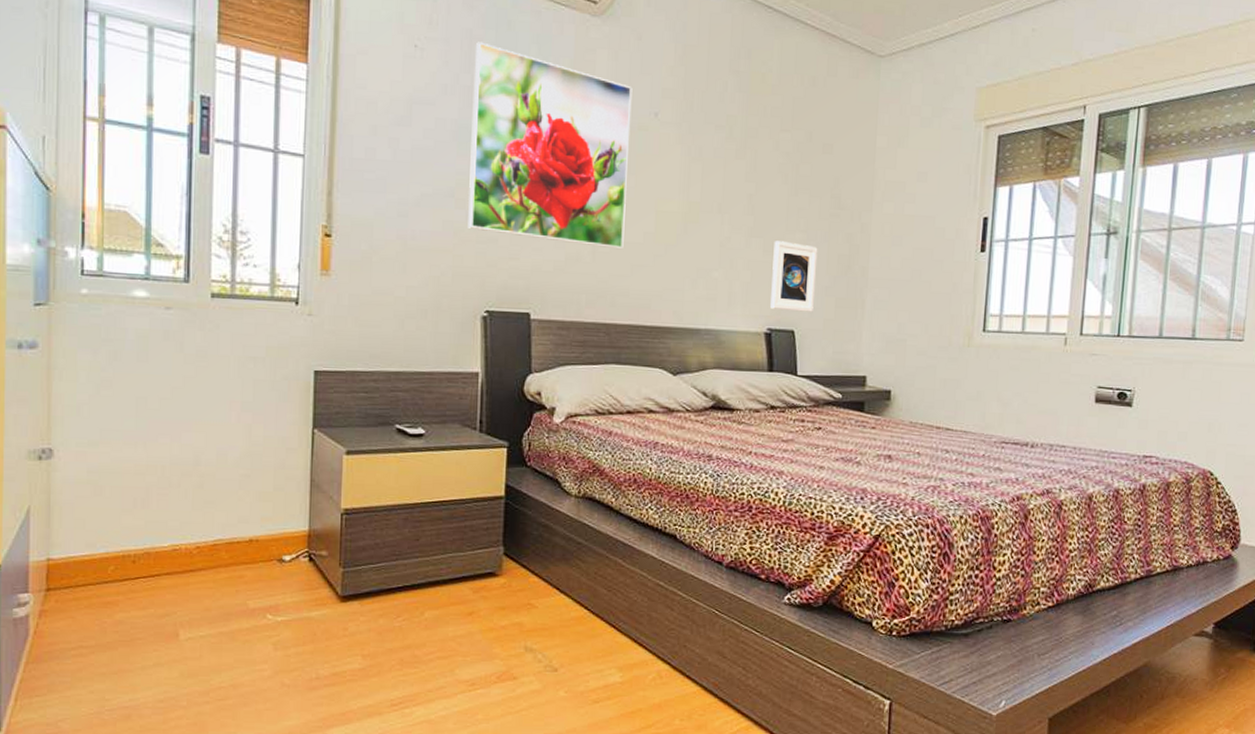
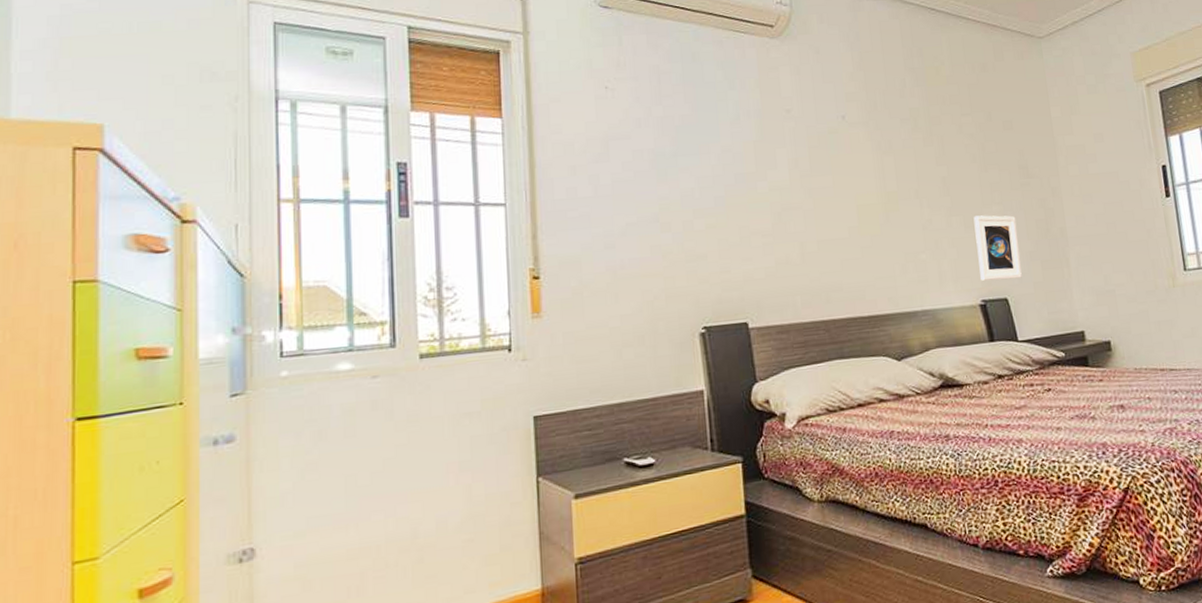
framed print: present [468,42,632,250] -> none [664,75,831,250]

